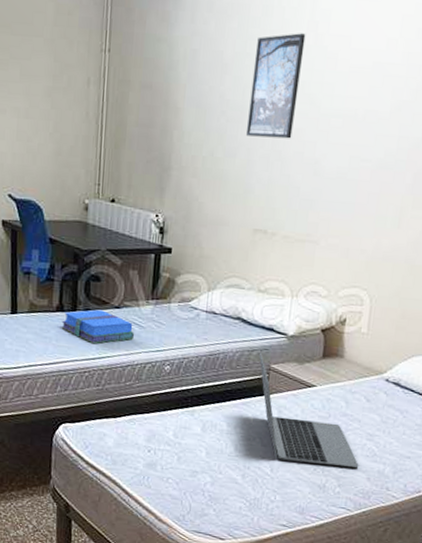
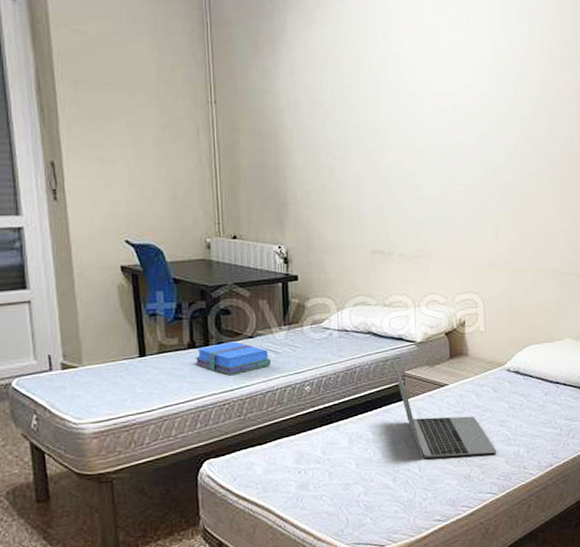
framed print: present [245,33,306,139] -> none [352,82,395,171]

